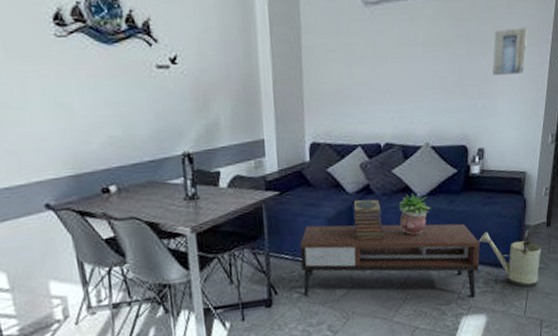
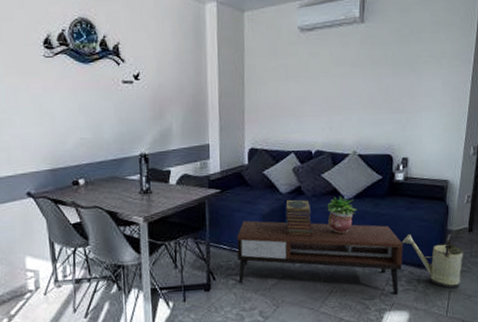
wall art: present [492,27,528,75] -> none [417,50,451,92]

